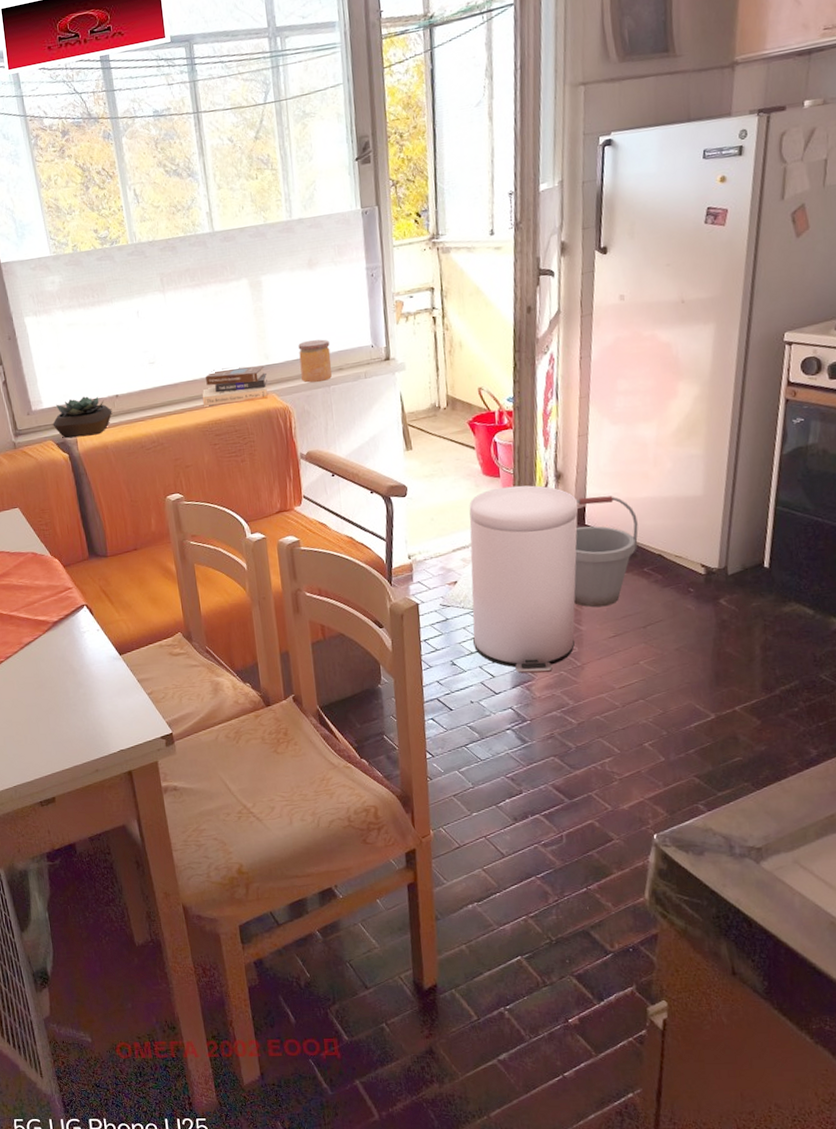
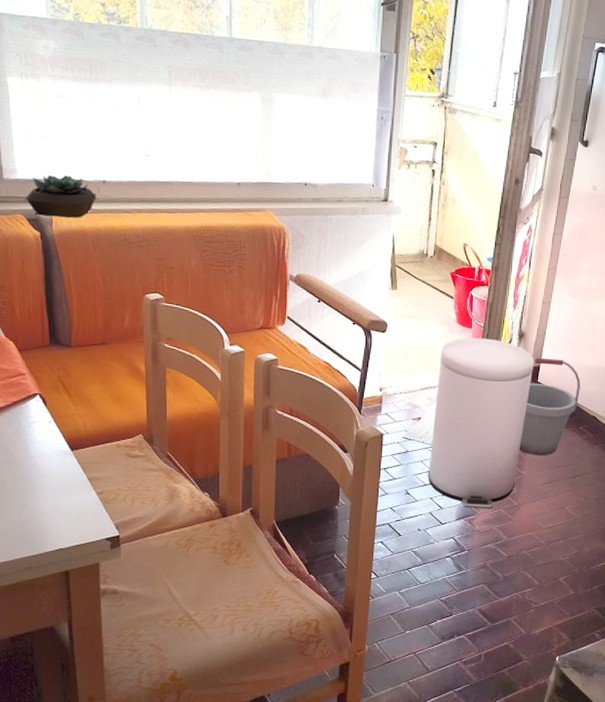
books: present [202,365,268,407] -> none [197,176,267,215]
jar: present [298,339,332,383] -> none [301,167,333,210]

